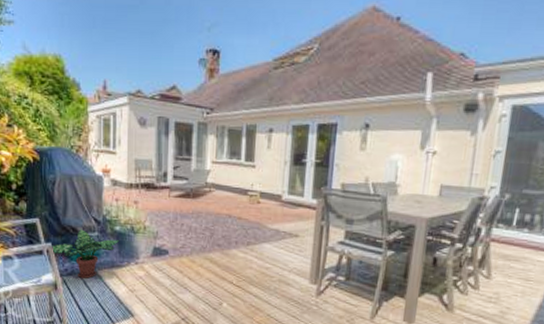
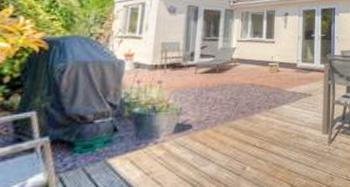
potted plant: present [50,229,120,279] -> none [47,116,138,171]

